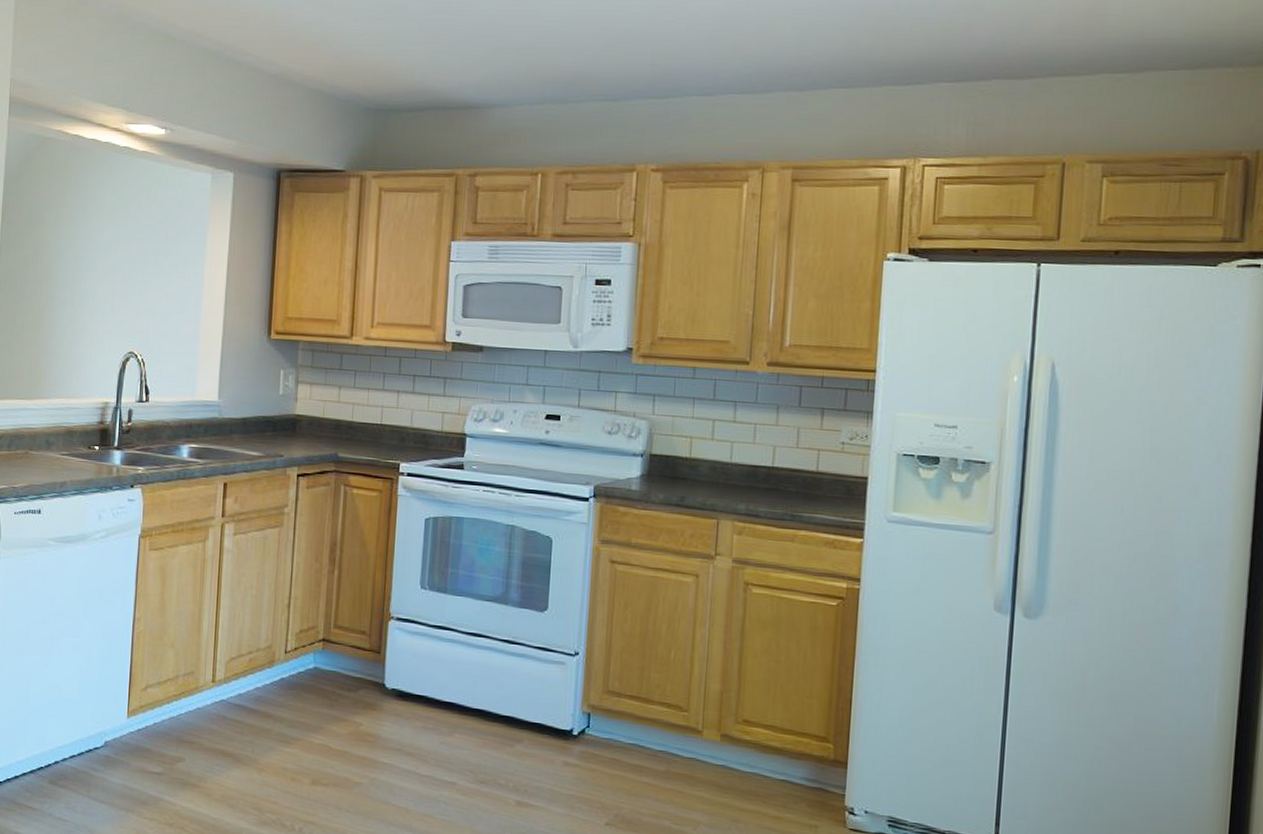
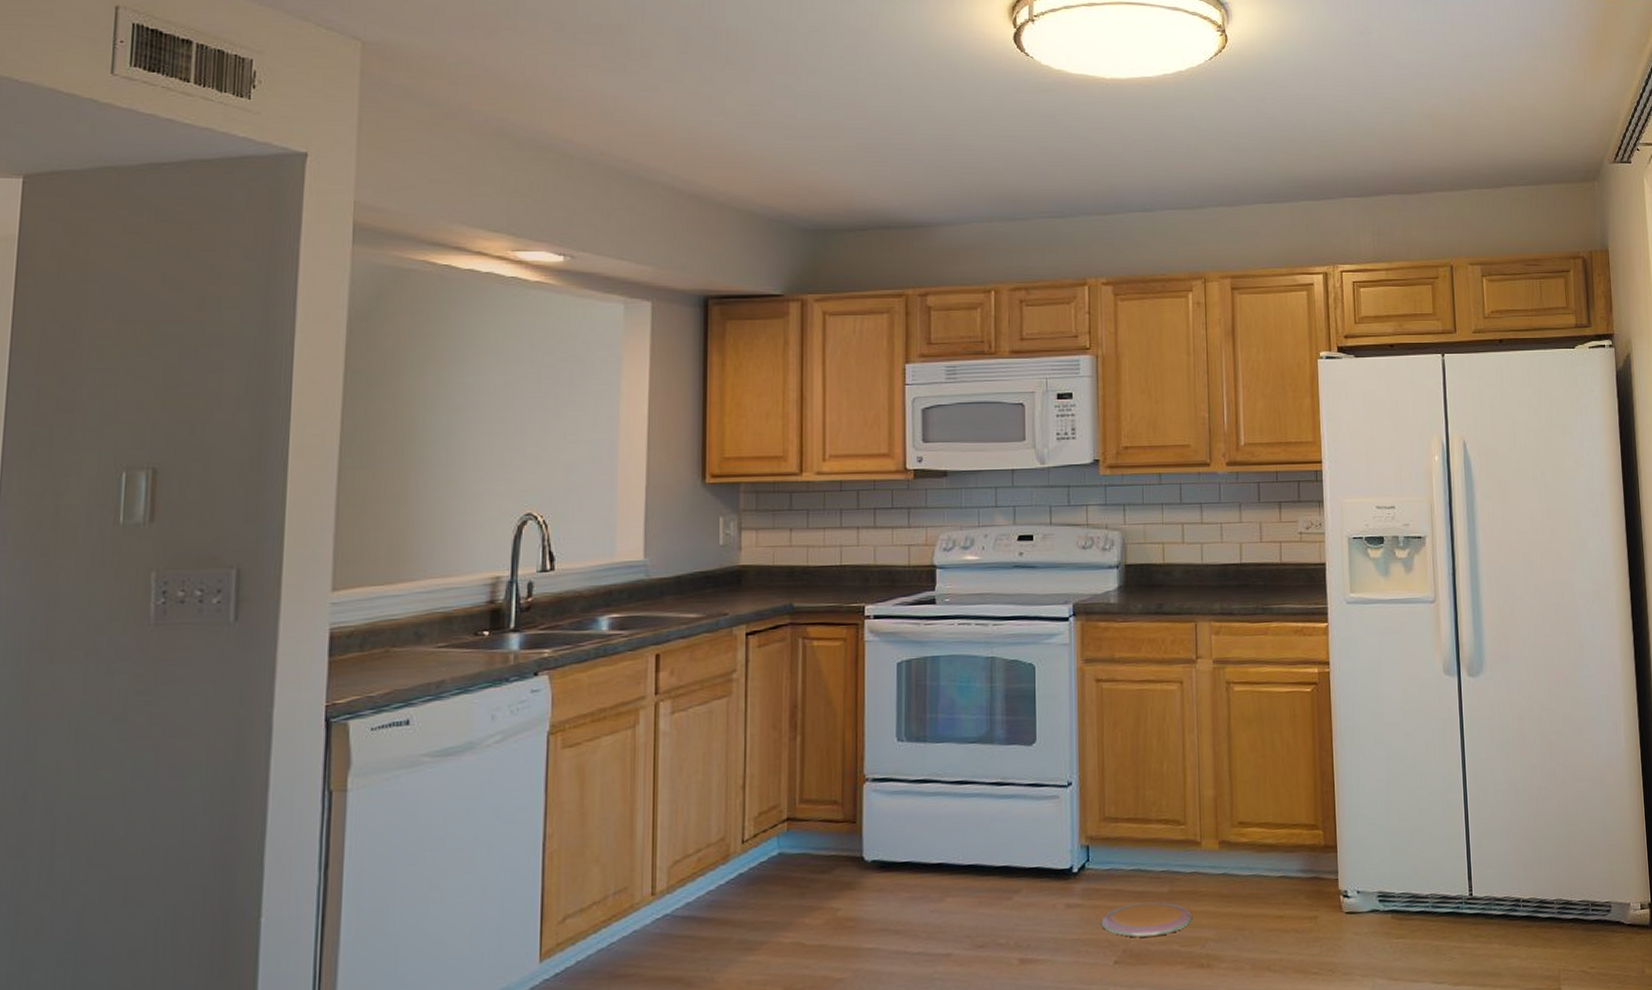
pet bowl: none [595,774,687,810] -> present [1101,901,1193,938]

